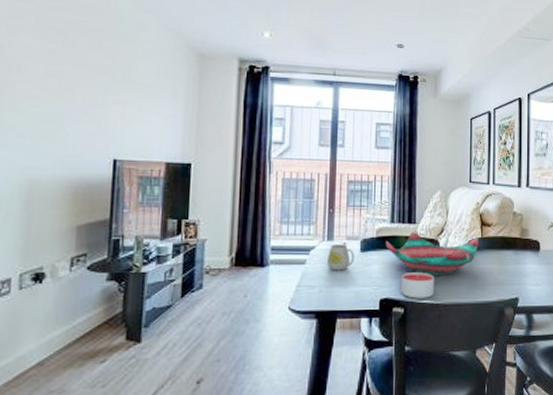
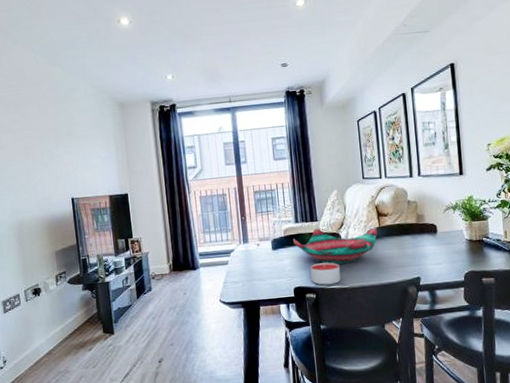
mug: present [326,244,355,271] -> none [245,245,268,268]

